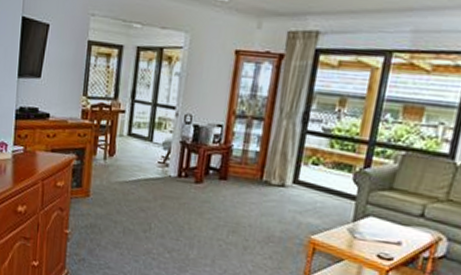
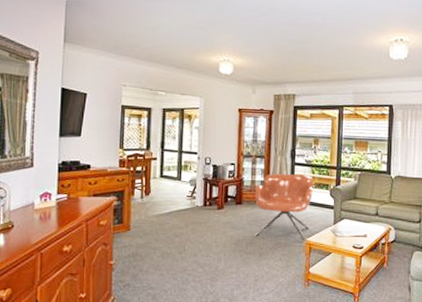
armchair: none [240,142,331,237] -> present [254,173,313,240]

